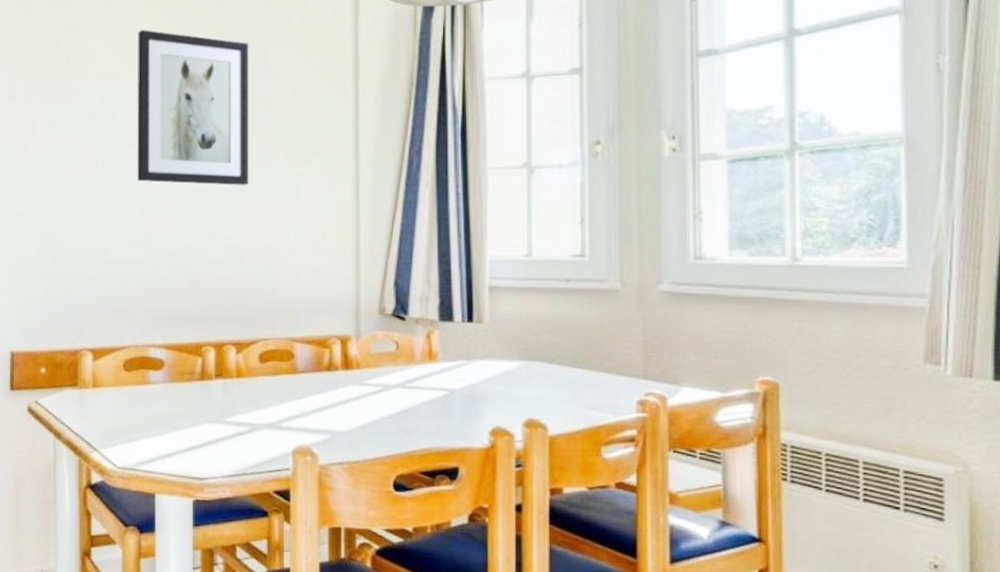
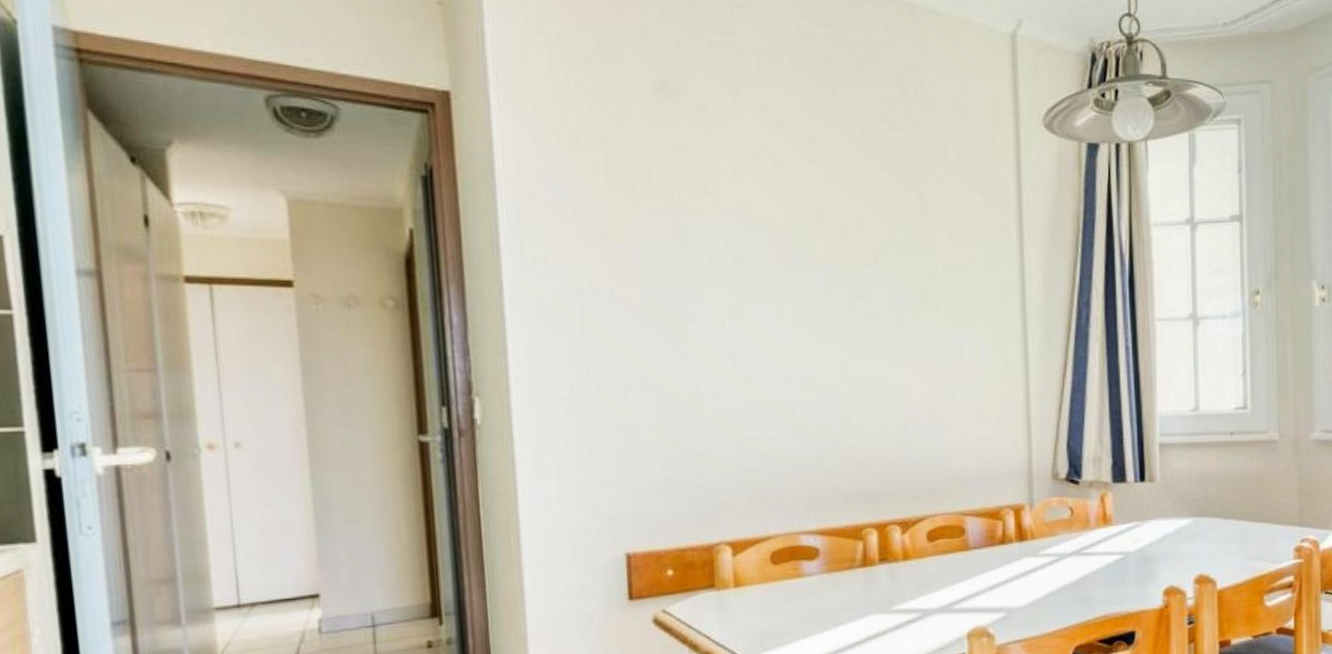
wall art: present [136,30,249,186] -> none [766,157,907,344]

